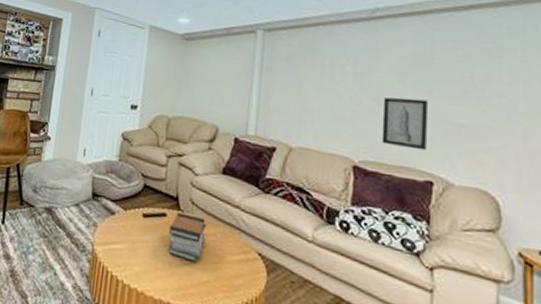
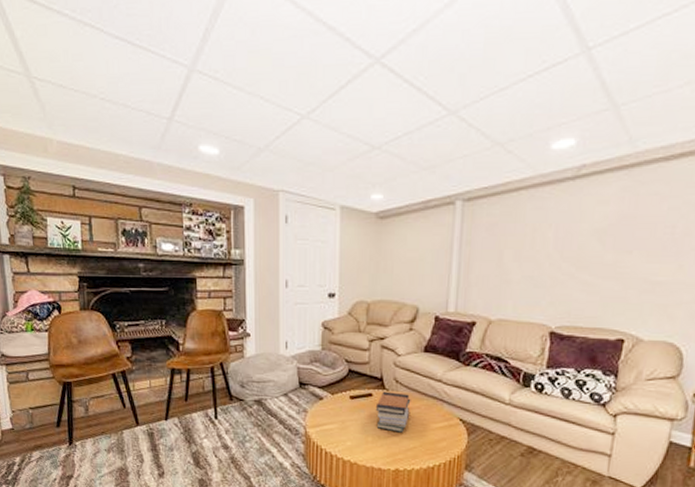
wall art: present [381,97,429,151] -> none [578,260,628,311]

